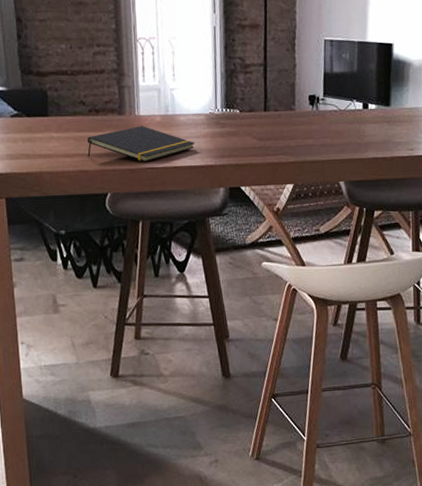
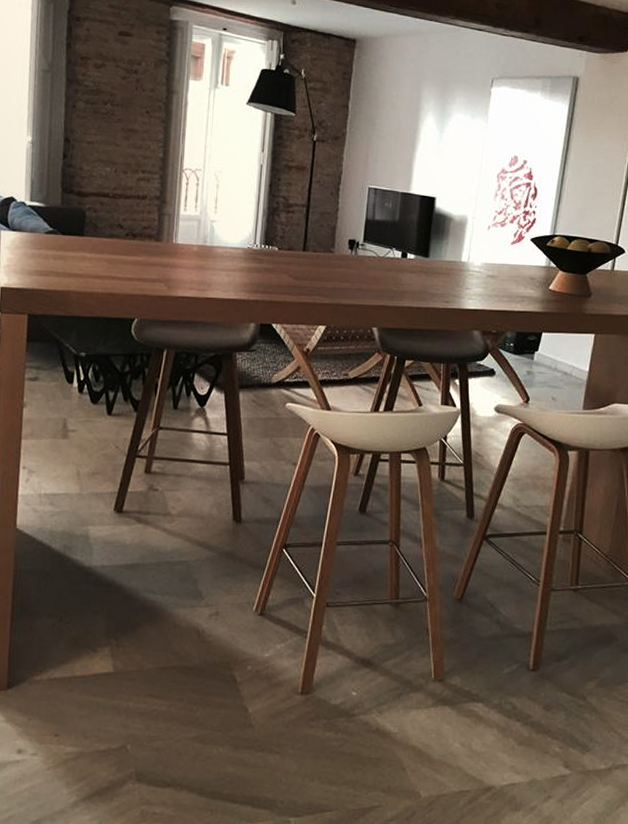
notepad: present [87,126,195,162] -> none [119,254,230,291]

